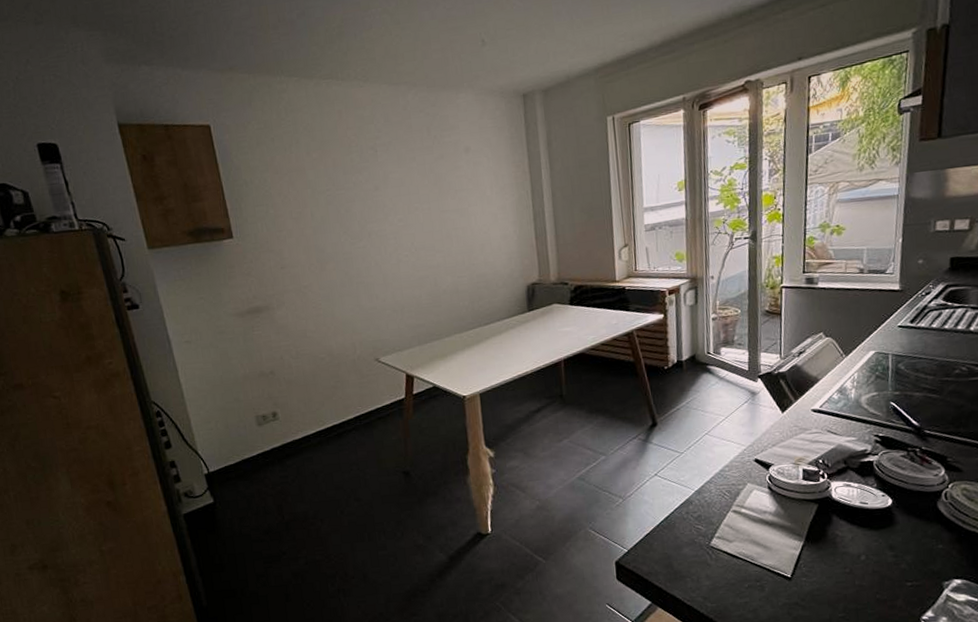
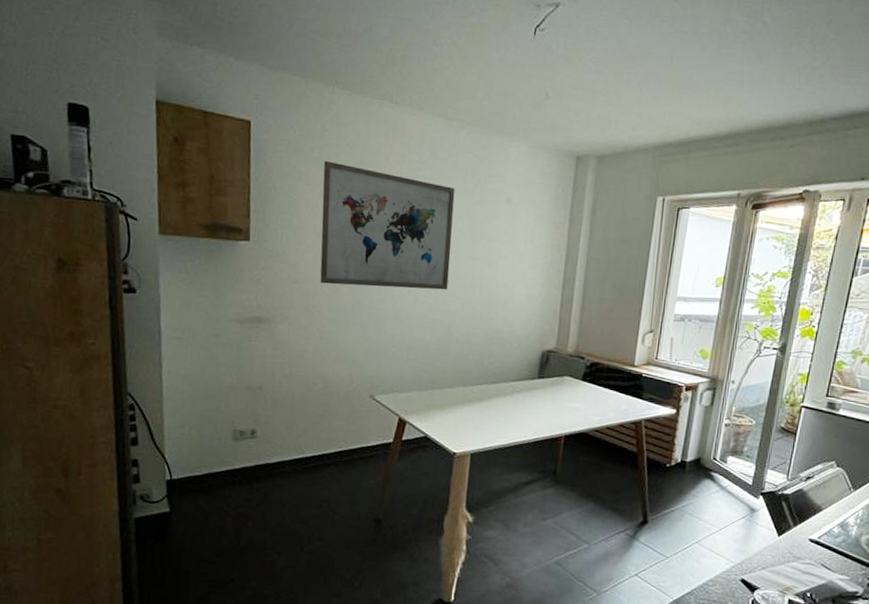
wall art: none [287,147,427,264] -> present [320,160,455,290]

